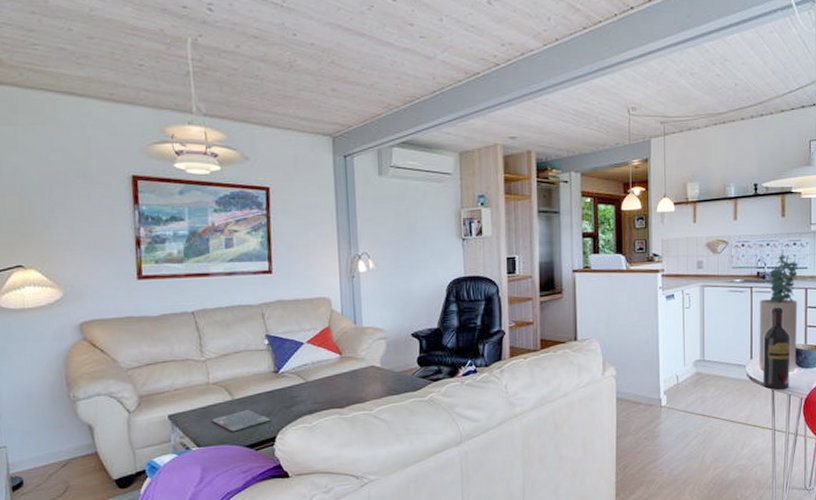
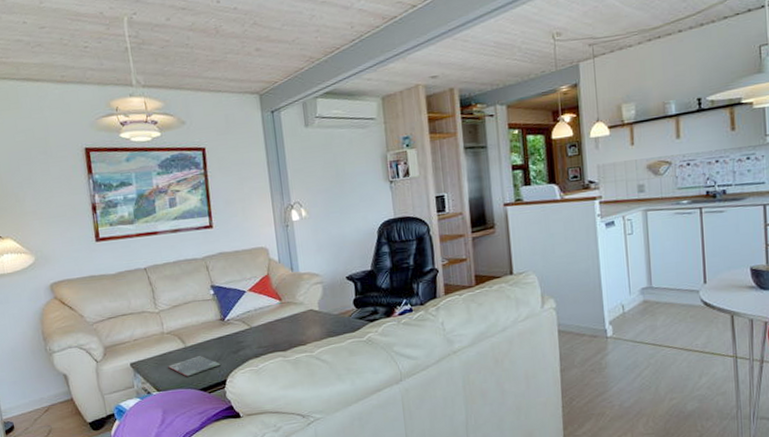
vase: present [759,250,798,373] -> none [710,165,758,296]
wine bottle: present [763,306,791,390] -> none [717,226,751,315]

